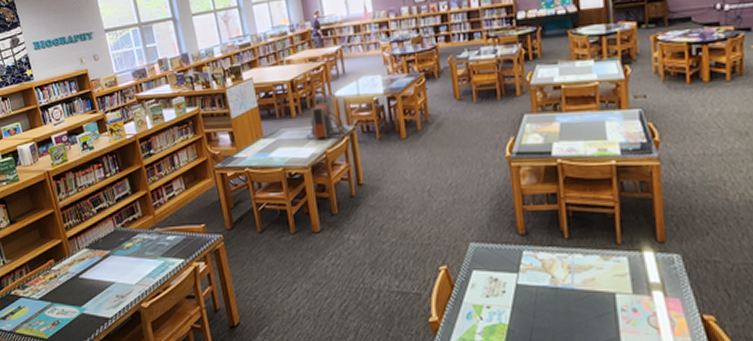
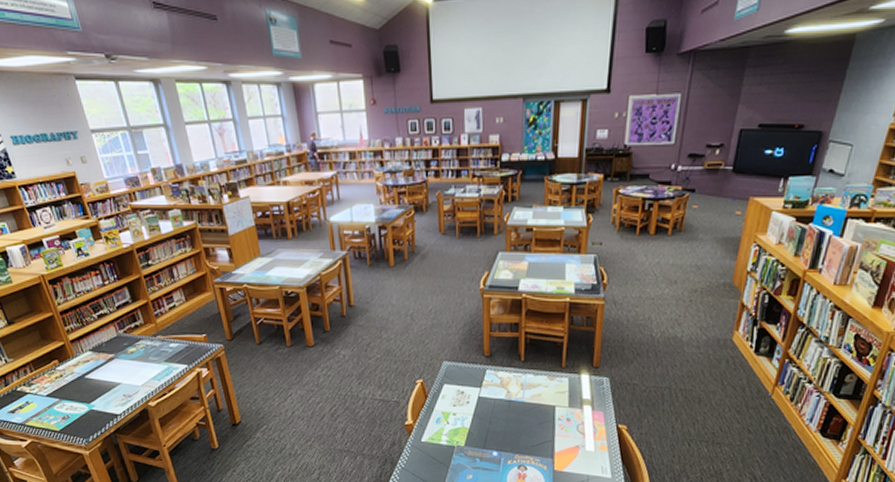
backpack: present [307,102,353,139] -> none [302,227,345,262]

